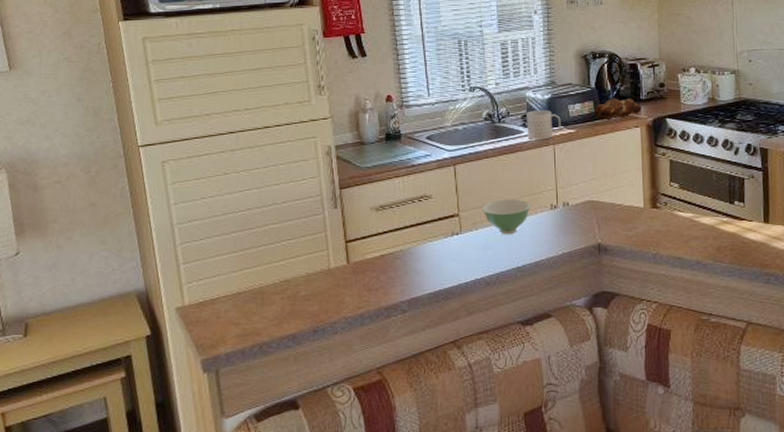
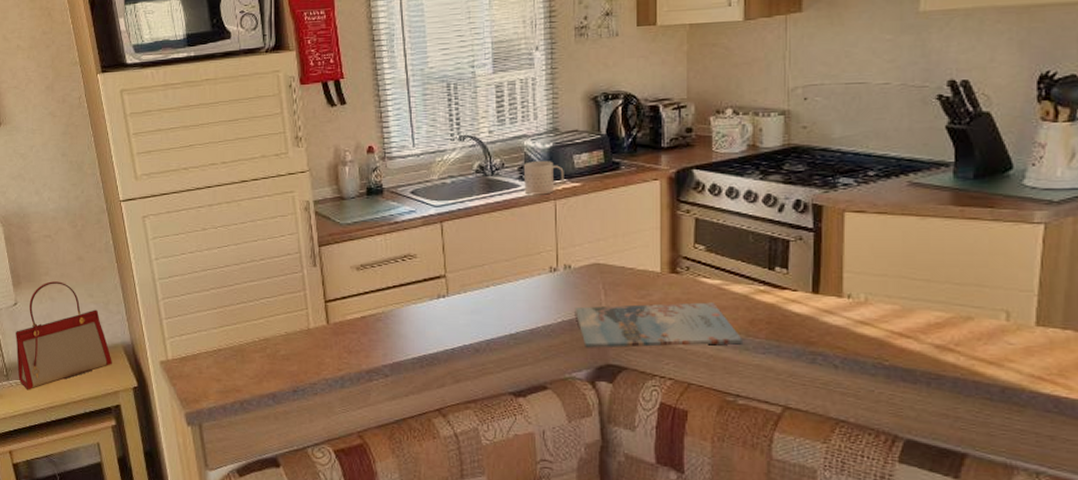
handbag: none [15,229,124,346] -> present [16,281,112,391]
bowl: present [483,199,531,235] -> none [472,260,527,299]
magazine: none [573,233,712,277] -> present [574,302,742,348]
bread loaf: present [593,98,641,121] -> none [603,146,662,172]

